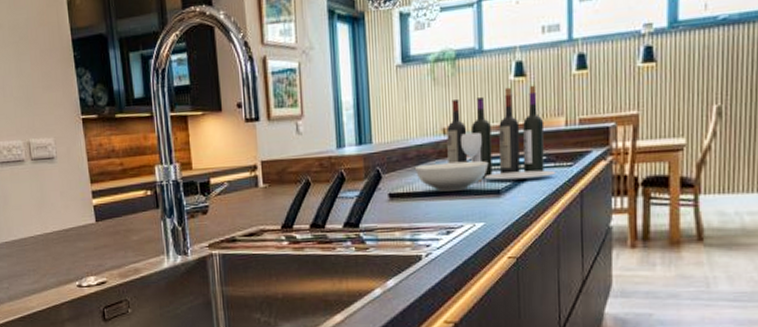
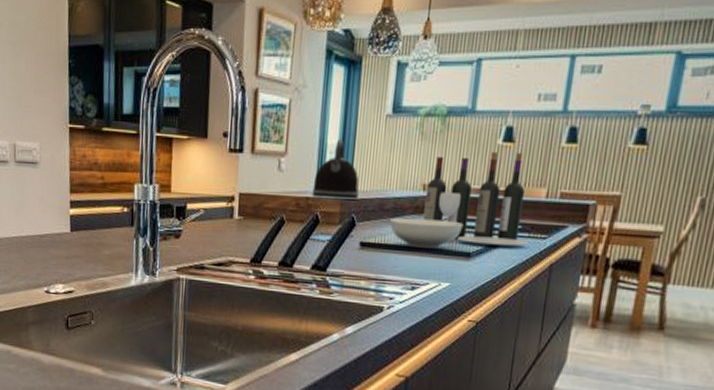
kettle: none [333,95,381,155] -> present [312,139,360,199]

